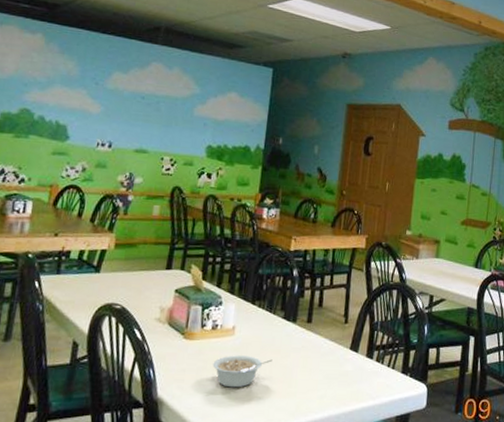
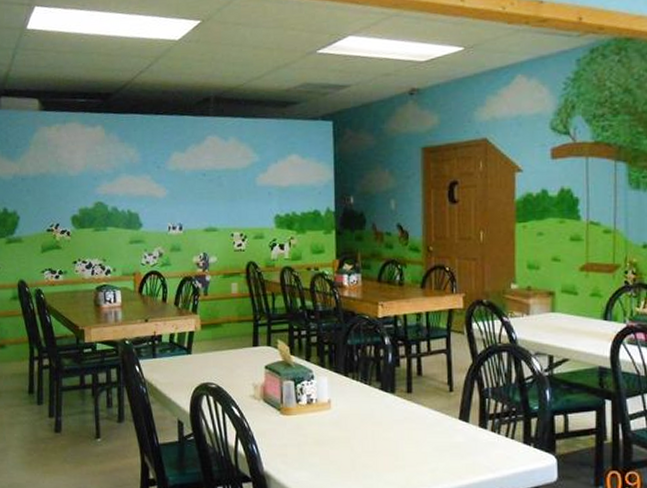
legume: present [212,355,272,388] -> none [313,429,374,462]

